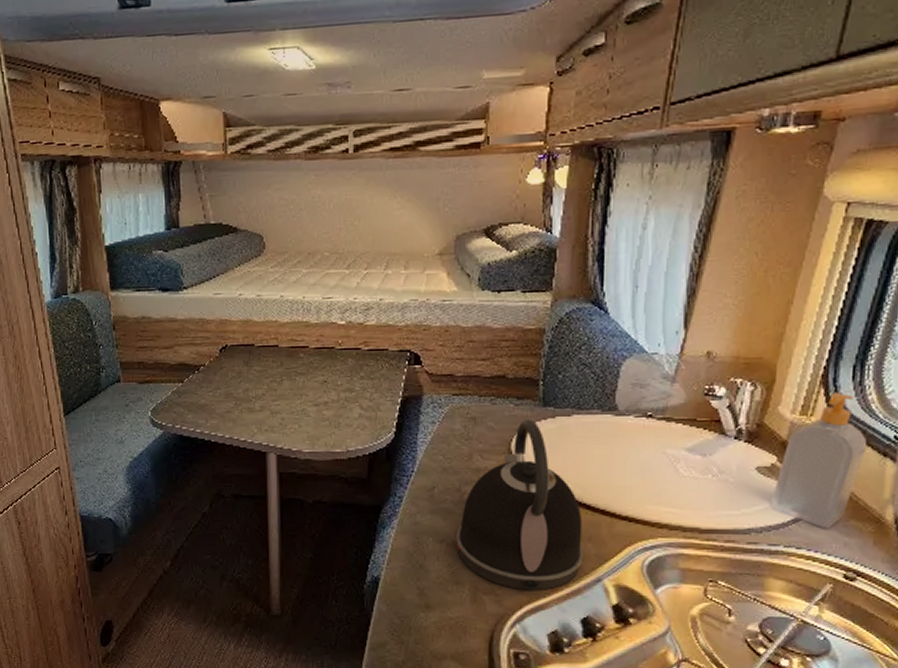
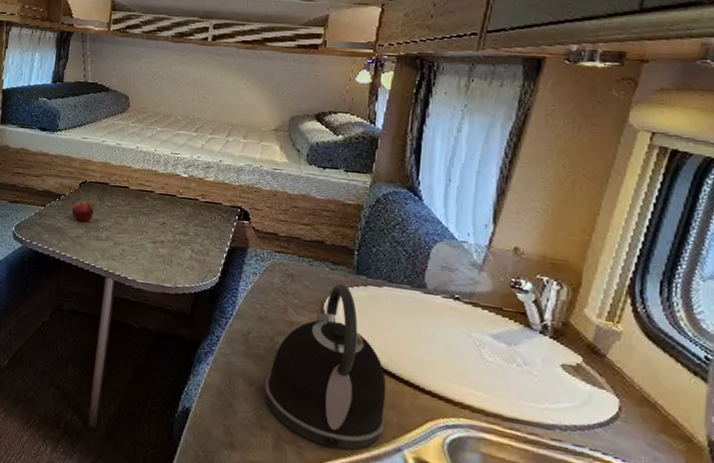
fruit: none [215,369,241,393] -> present [71,201,94,222]
soap bottle: present [770,393,868,529] -> none [576,304,677,440]

